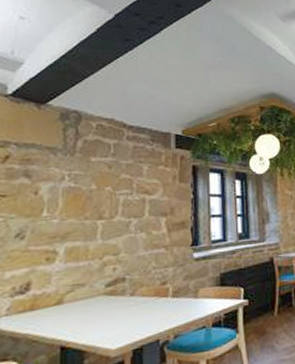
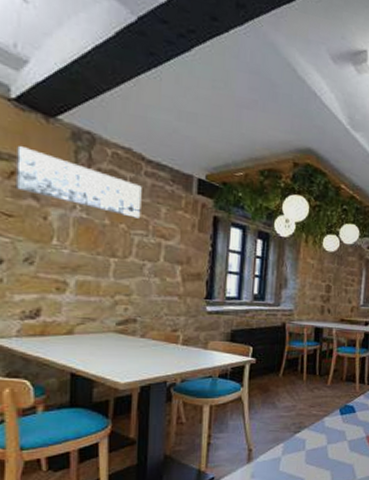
wall art: none [9,133,125,180] -> present [15,146,142,218]

